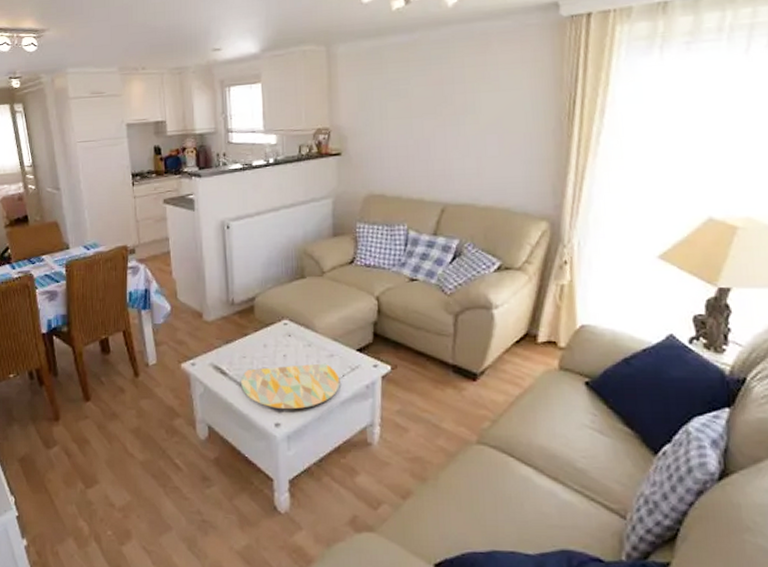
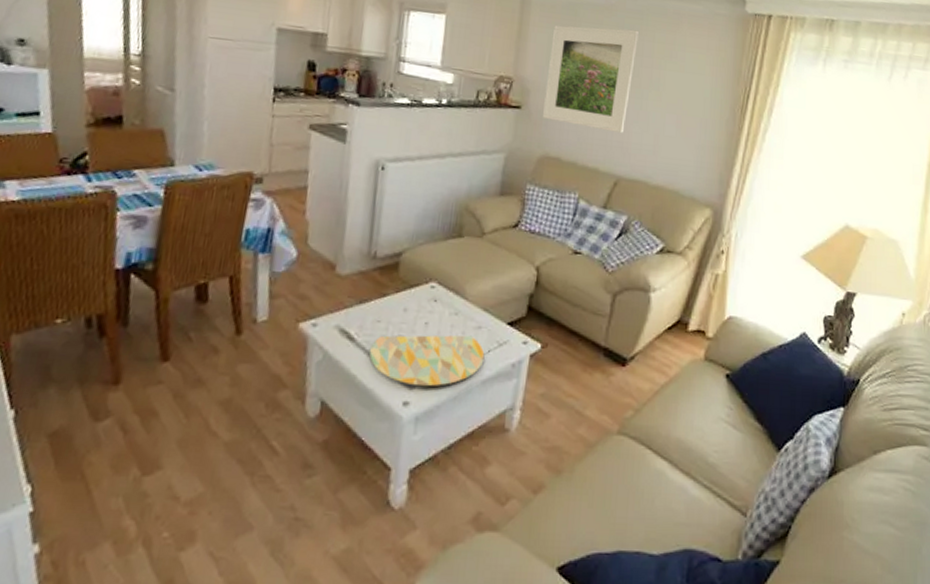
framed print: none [361,59,447,163] -> present [543,25,639,134]

